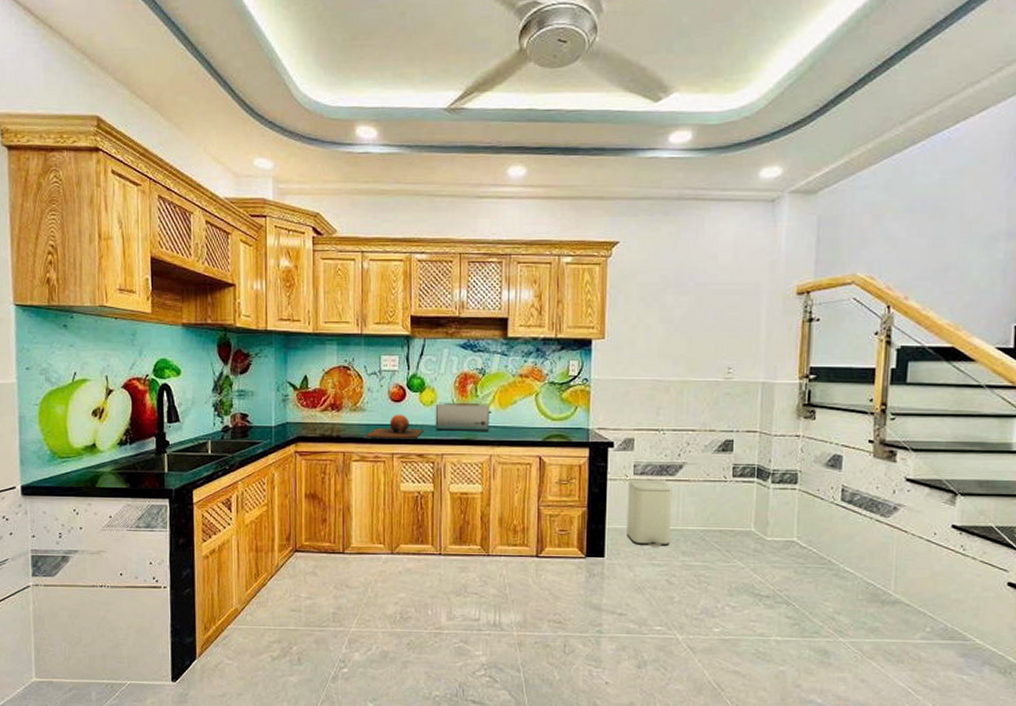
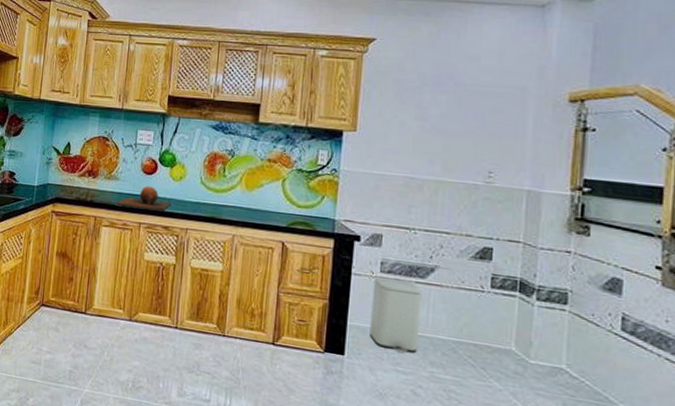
toaster: present [435,402,492,432] -> none [182,178,238,212]

